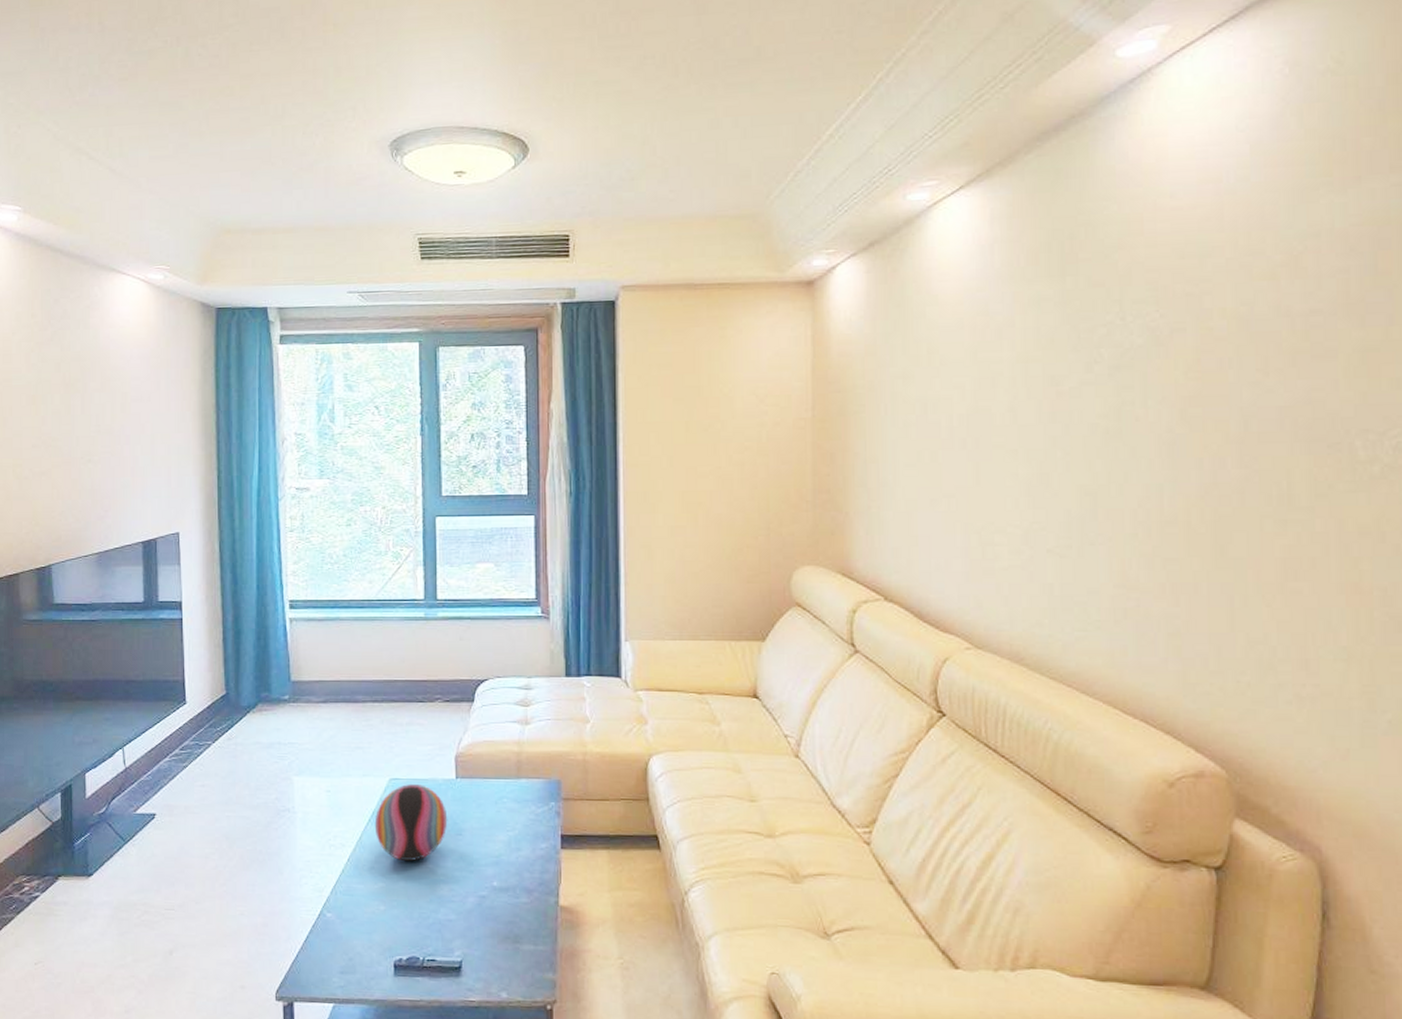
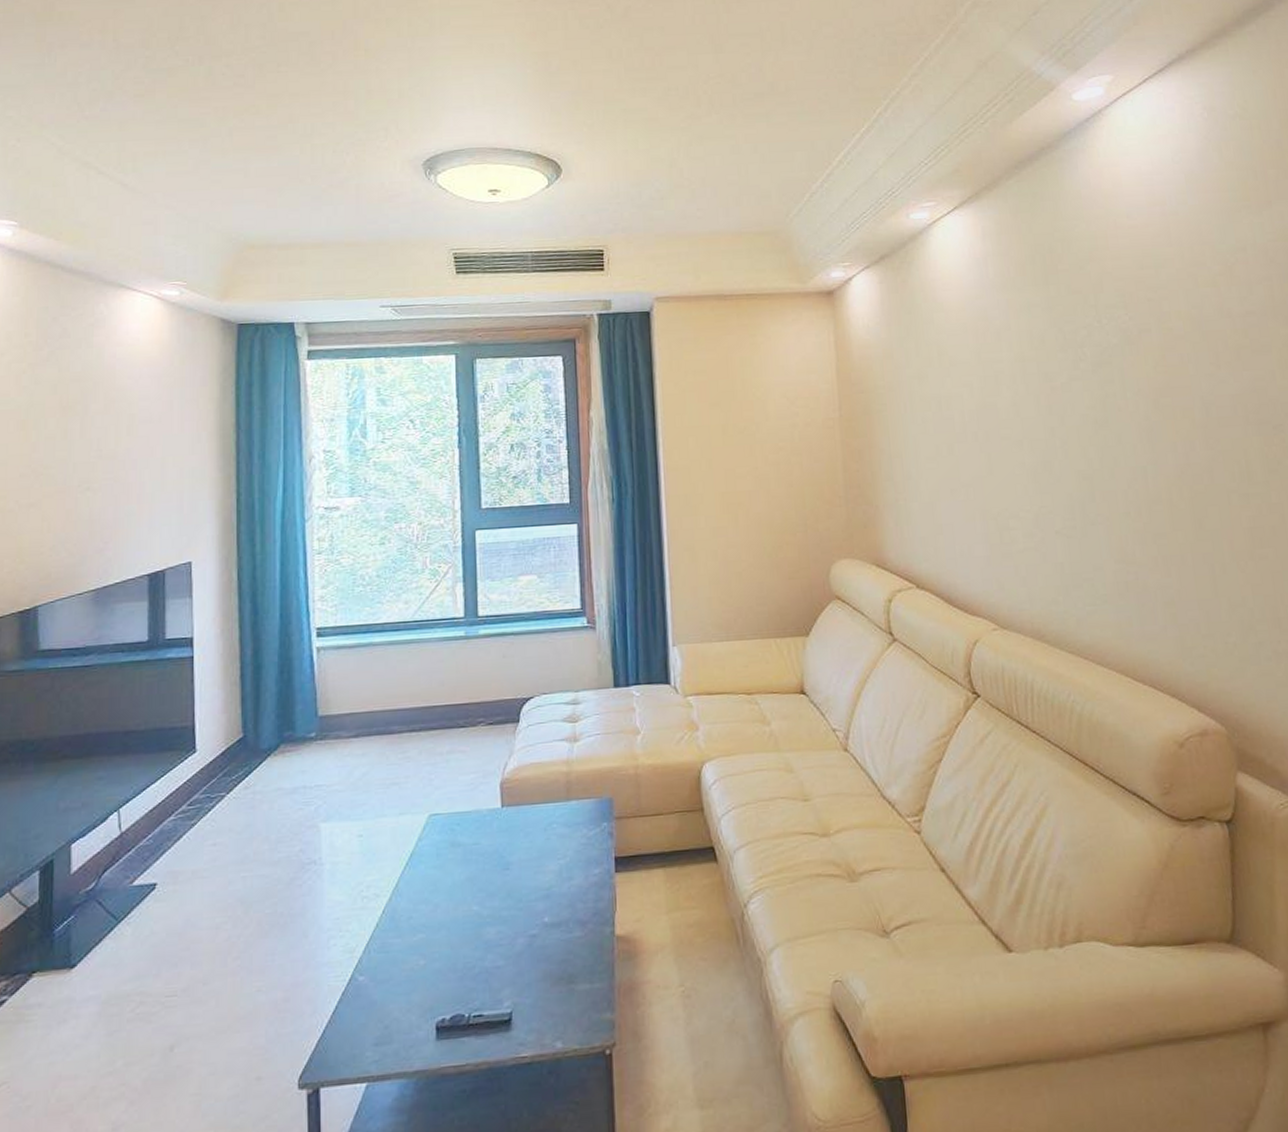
decorative ball: present [374,784,448,862] -> none [412,818,494,906]

